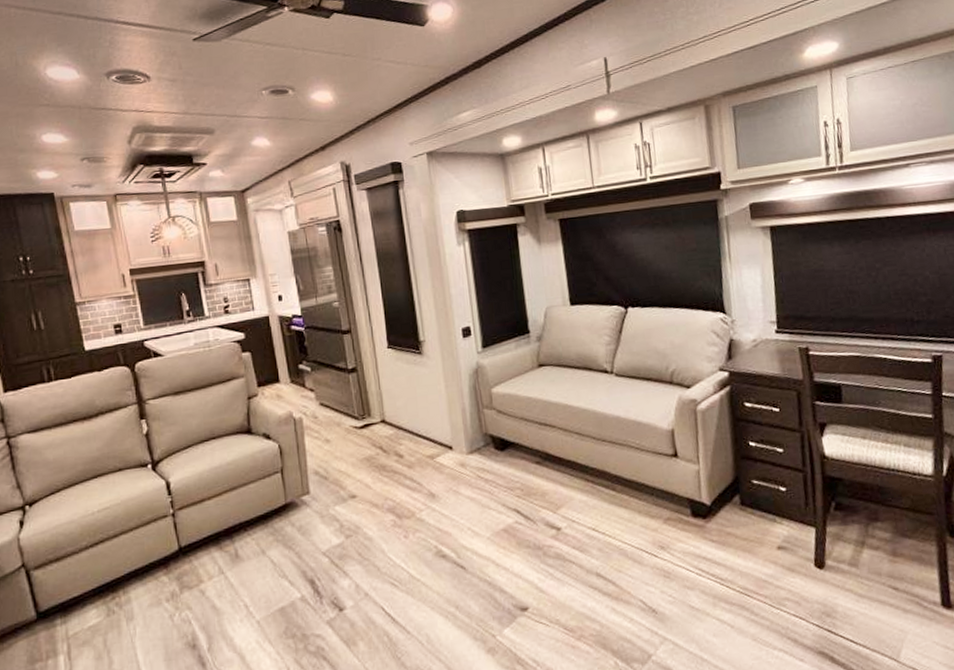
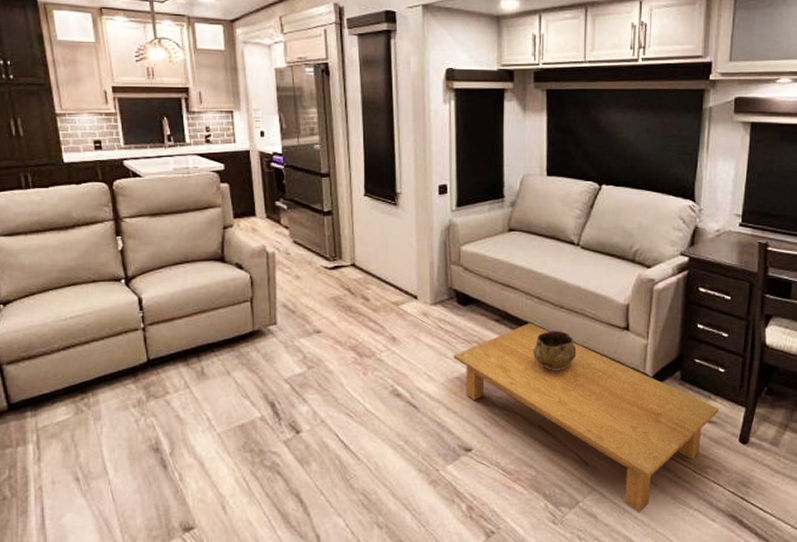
coffee table: none [496,461,788,661] -> present [453,323,719,513]
decorative bowl: none [579,465,626,510] -> present [532,330,577,370]

